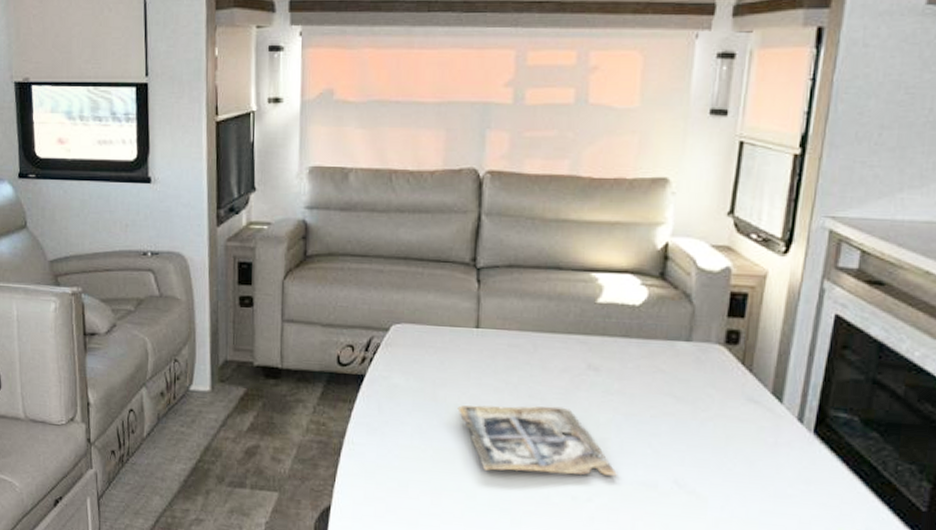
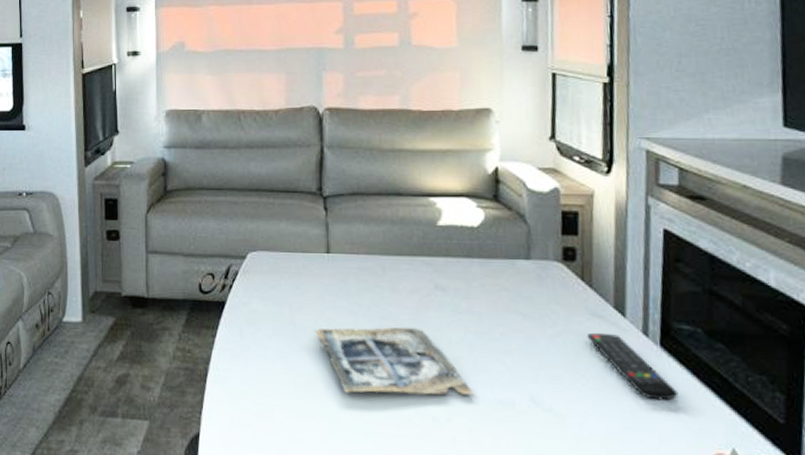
remote control: none [739,417,825,487] -> present [586,332,679,401]

